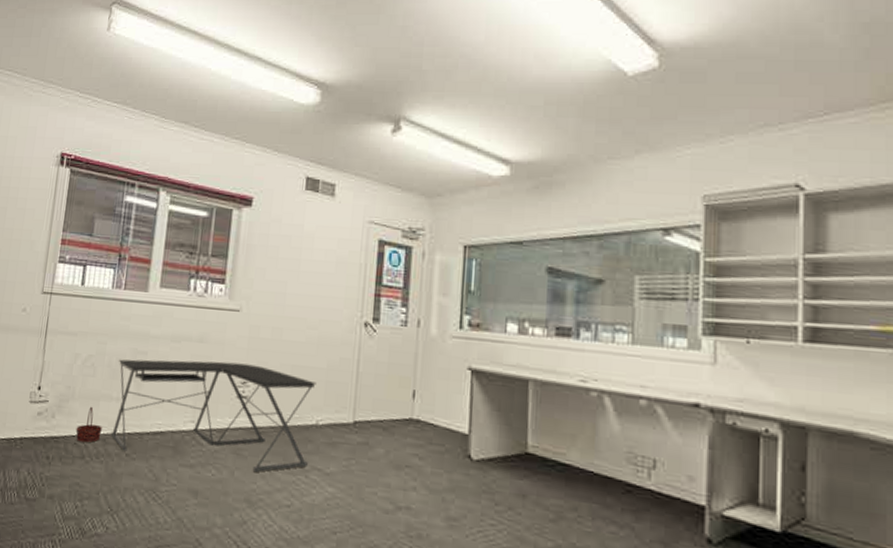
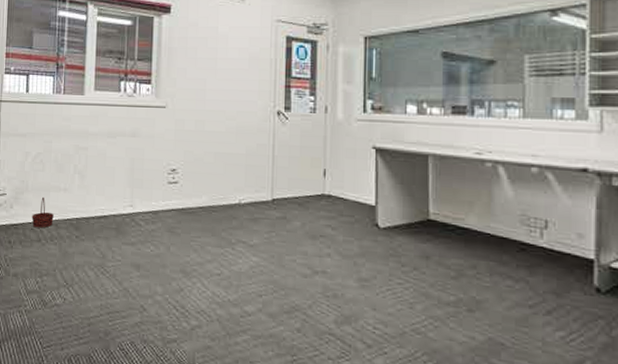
desk: present [112,359,316,473] -> none [62,152,237,247]

